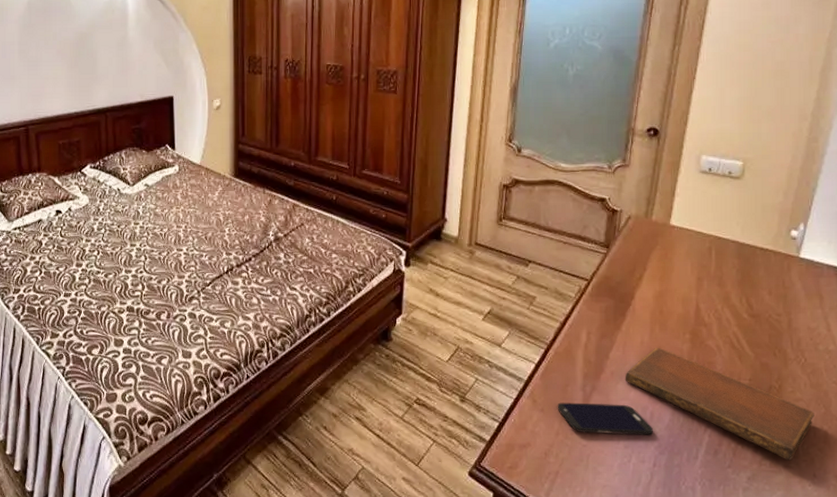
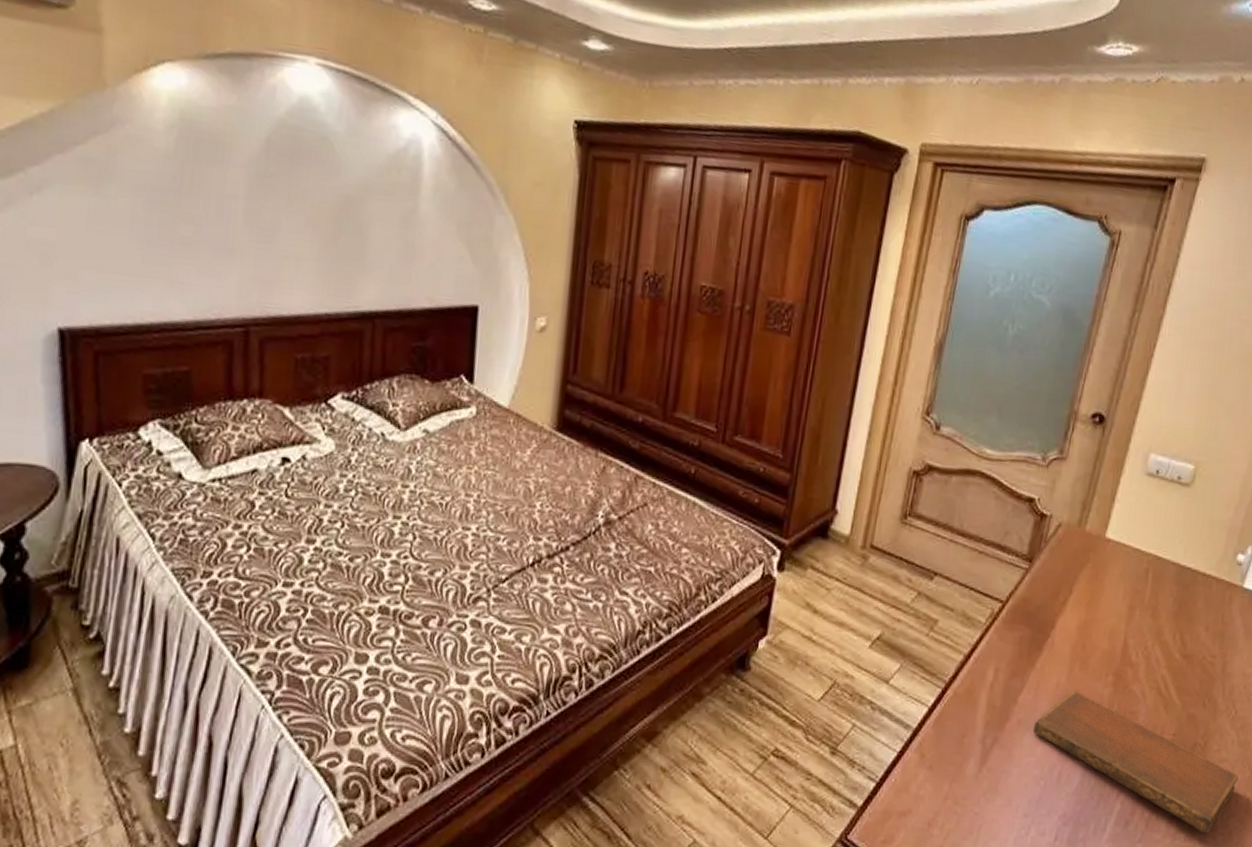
smartphone: present [557,402,653,435] -> none [949,758,1059,802]

